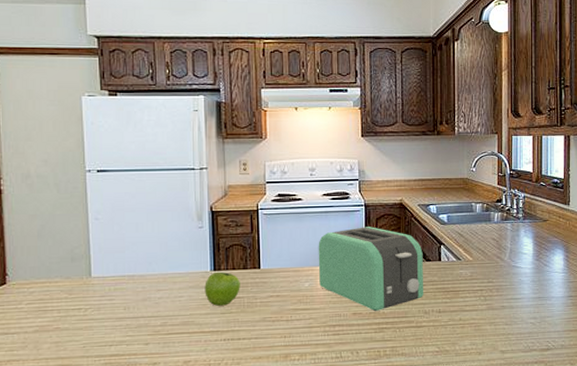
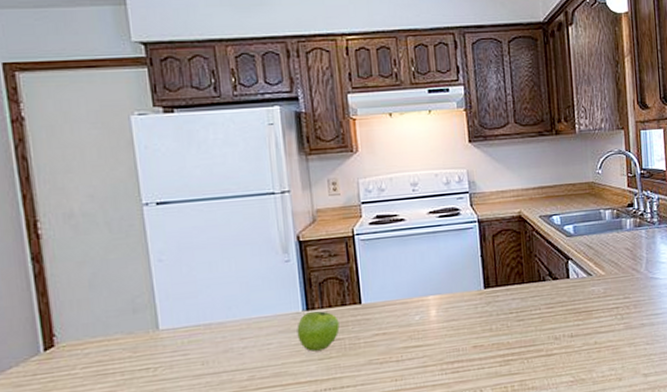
toaster: present [318,227,424,311] -> none [427,245,553,342]

